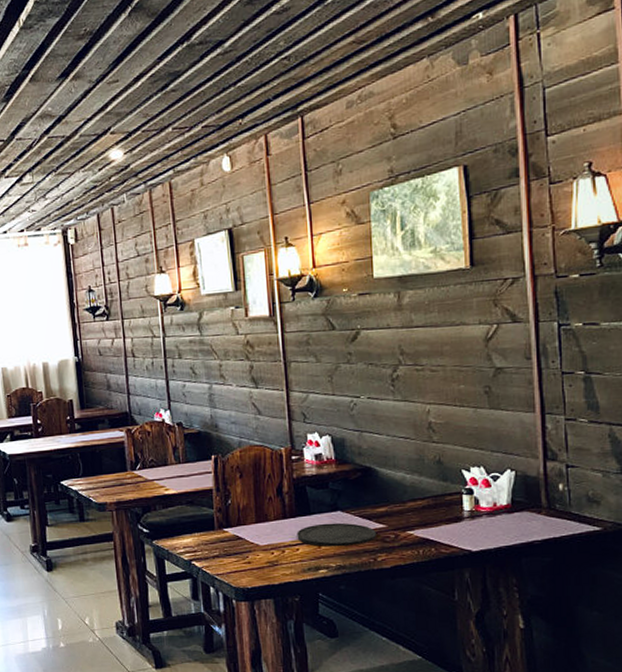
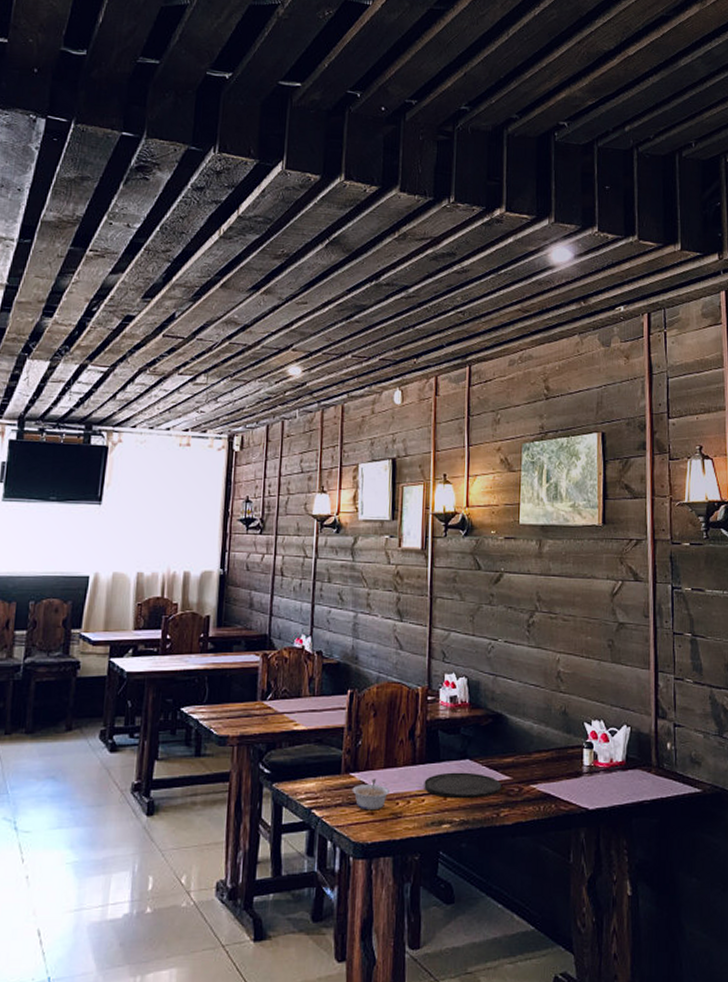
legume: none [227,533,265,560] -> present [352,779,391,811]

